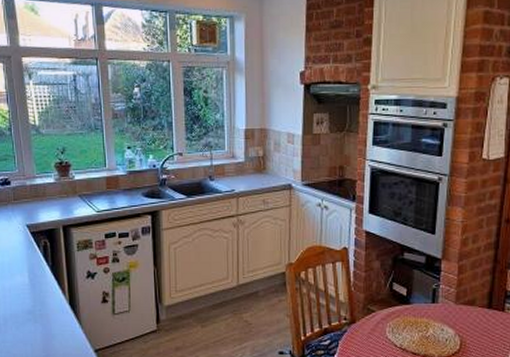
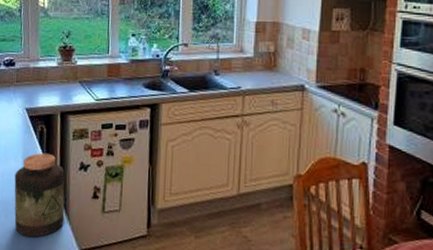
jar: none [22,265,76,345] -> present [14,152,65,238]

